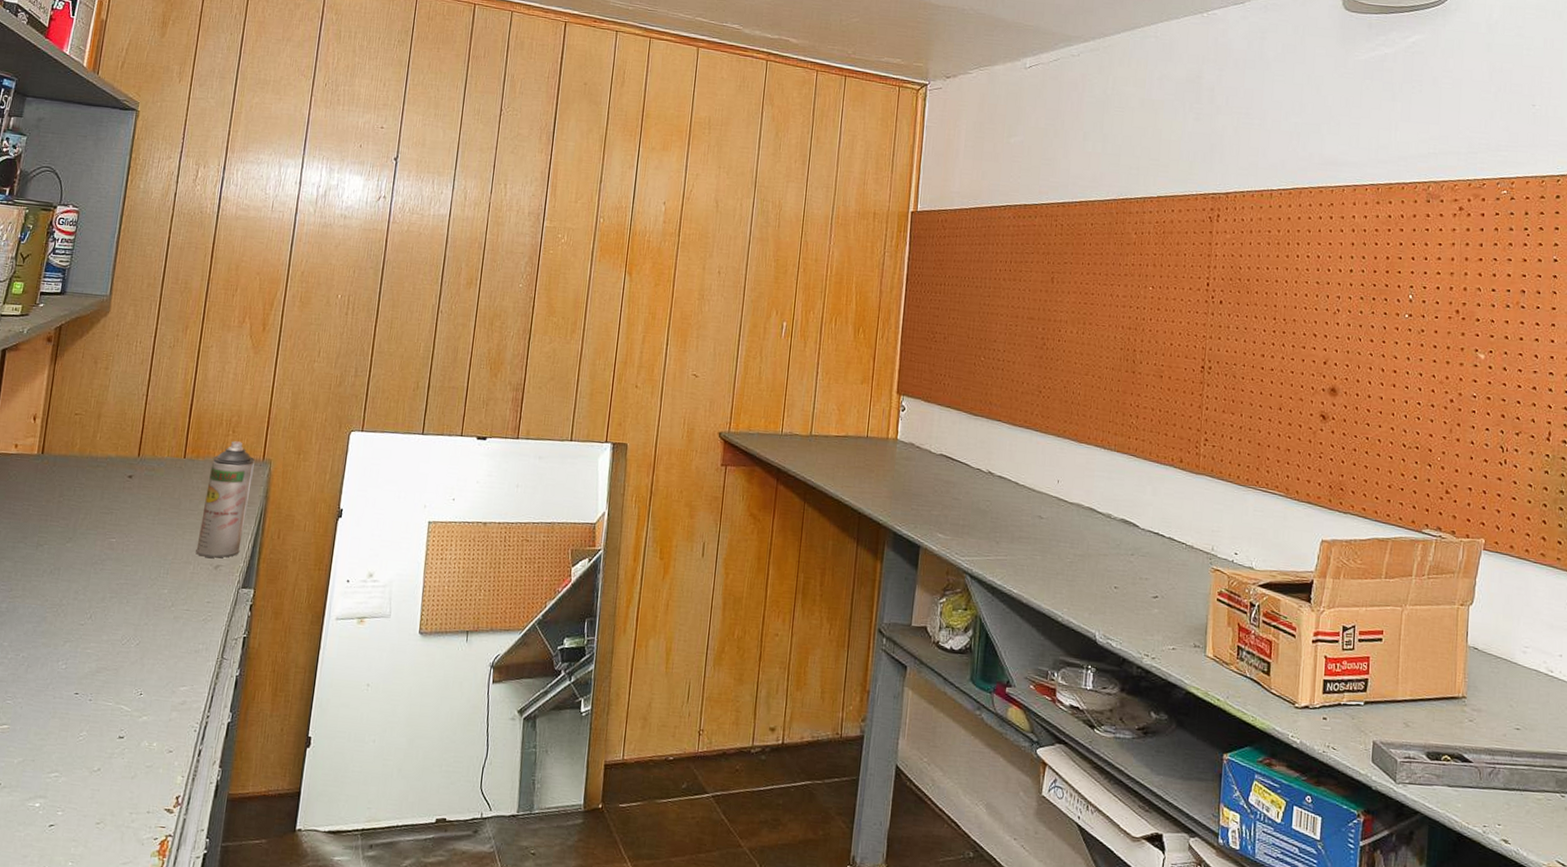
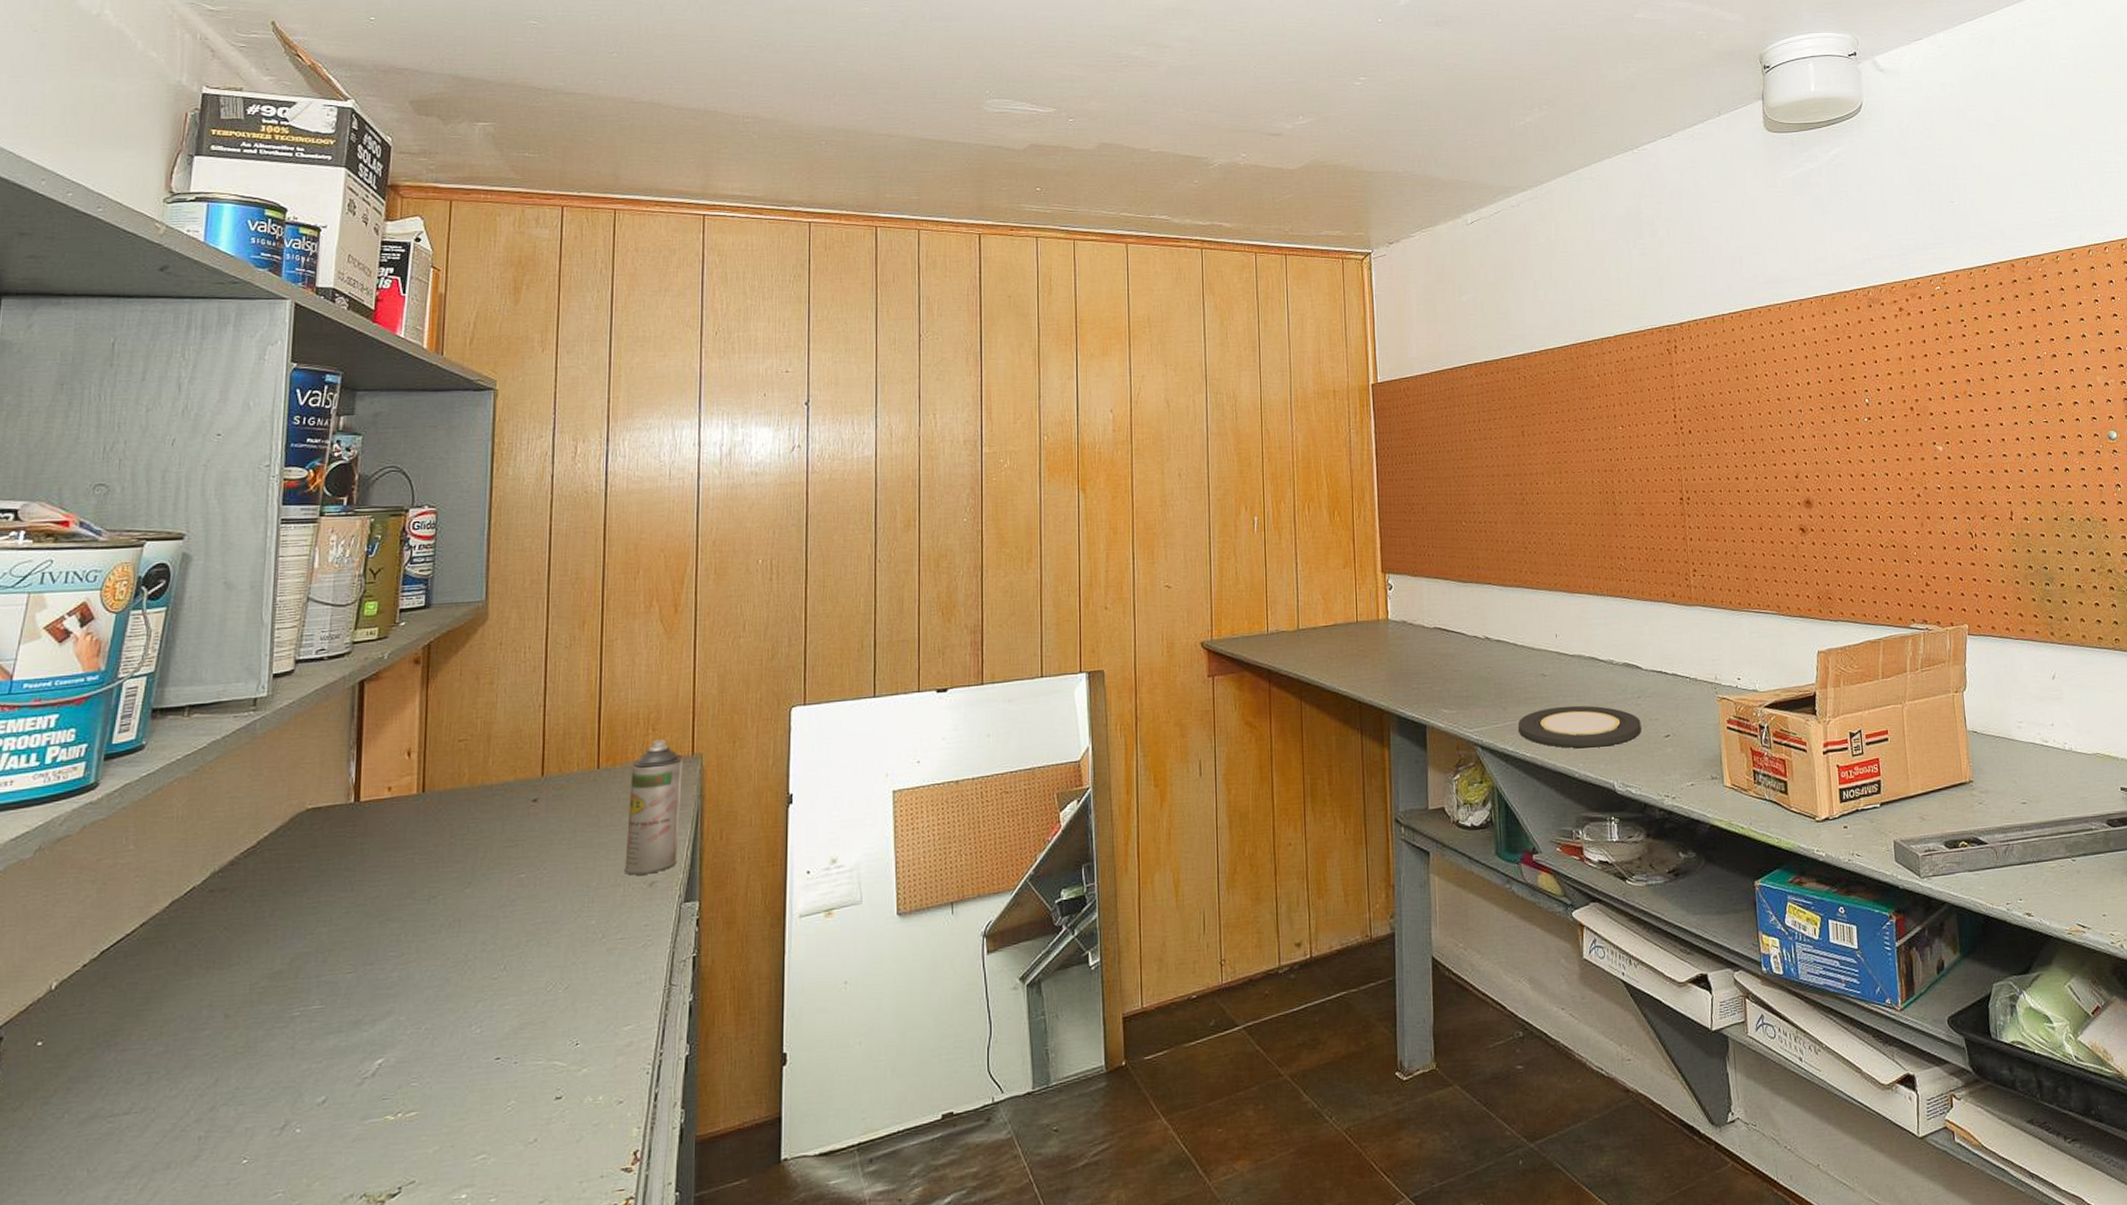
duct tape: none [1009,550,1131,597] -> present [1518,705,1641,749]

